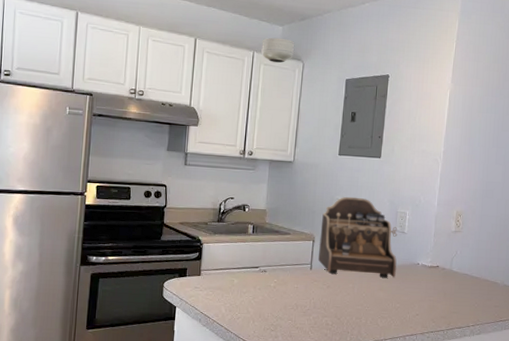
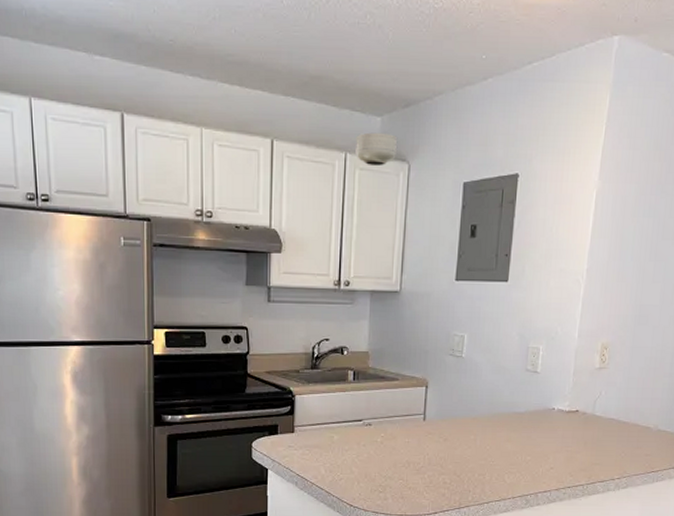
spice rack: present [317,196,398,278] -> none [432,331,529,427]

